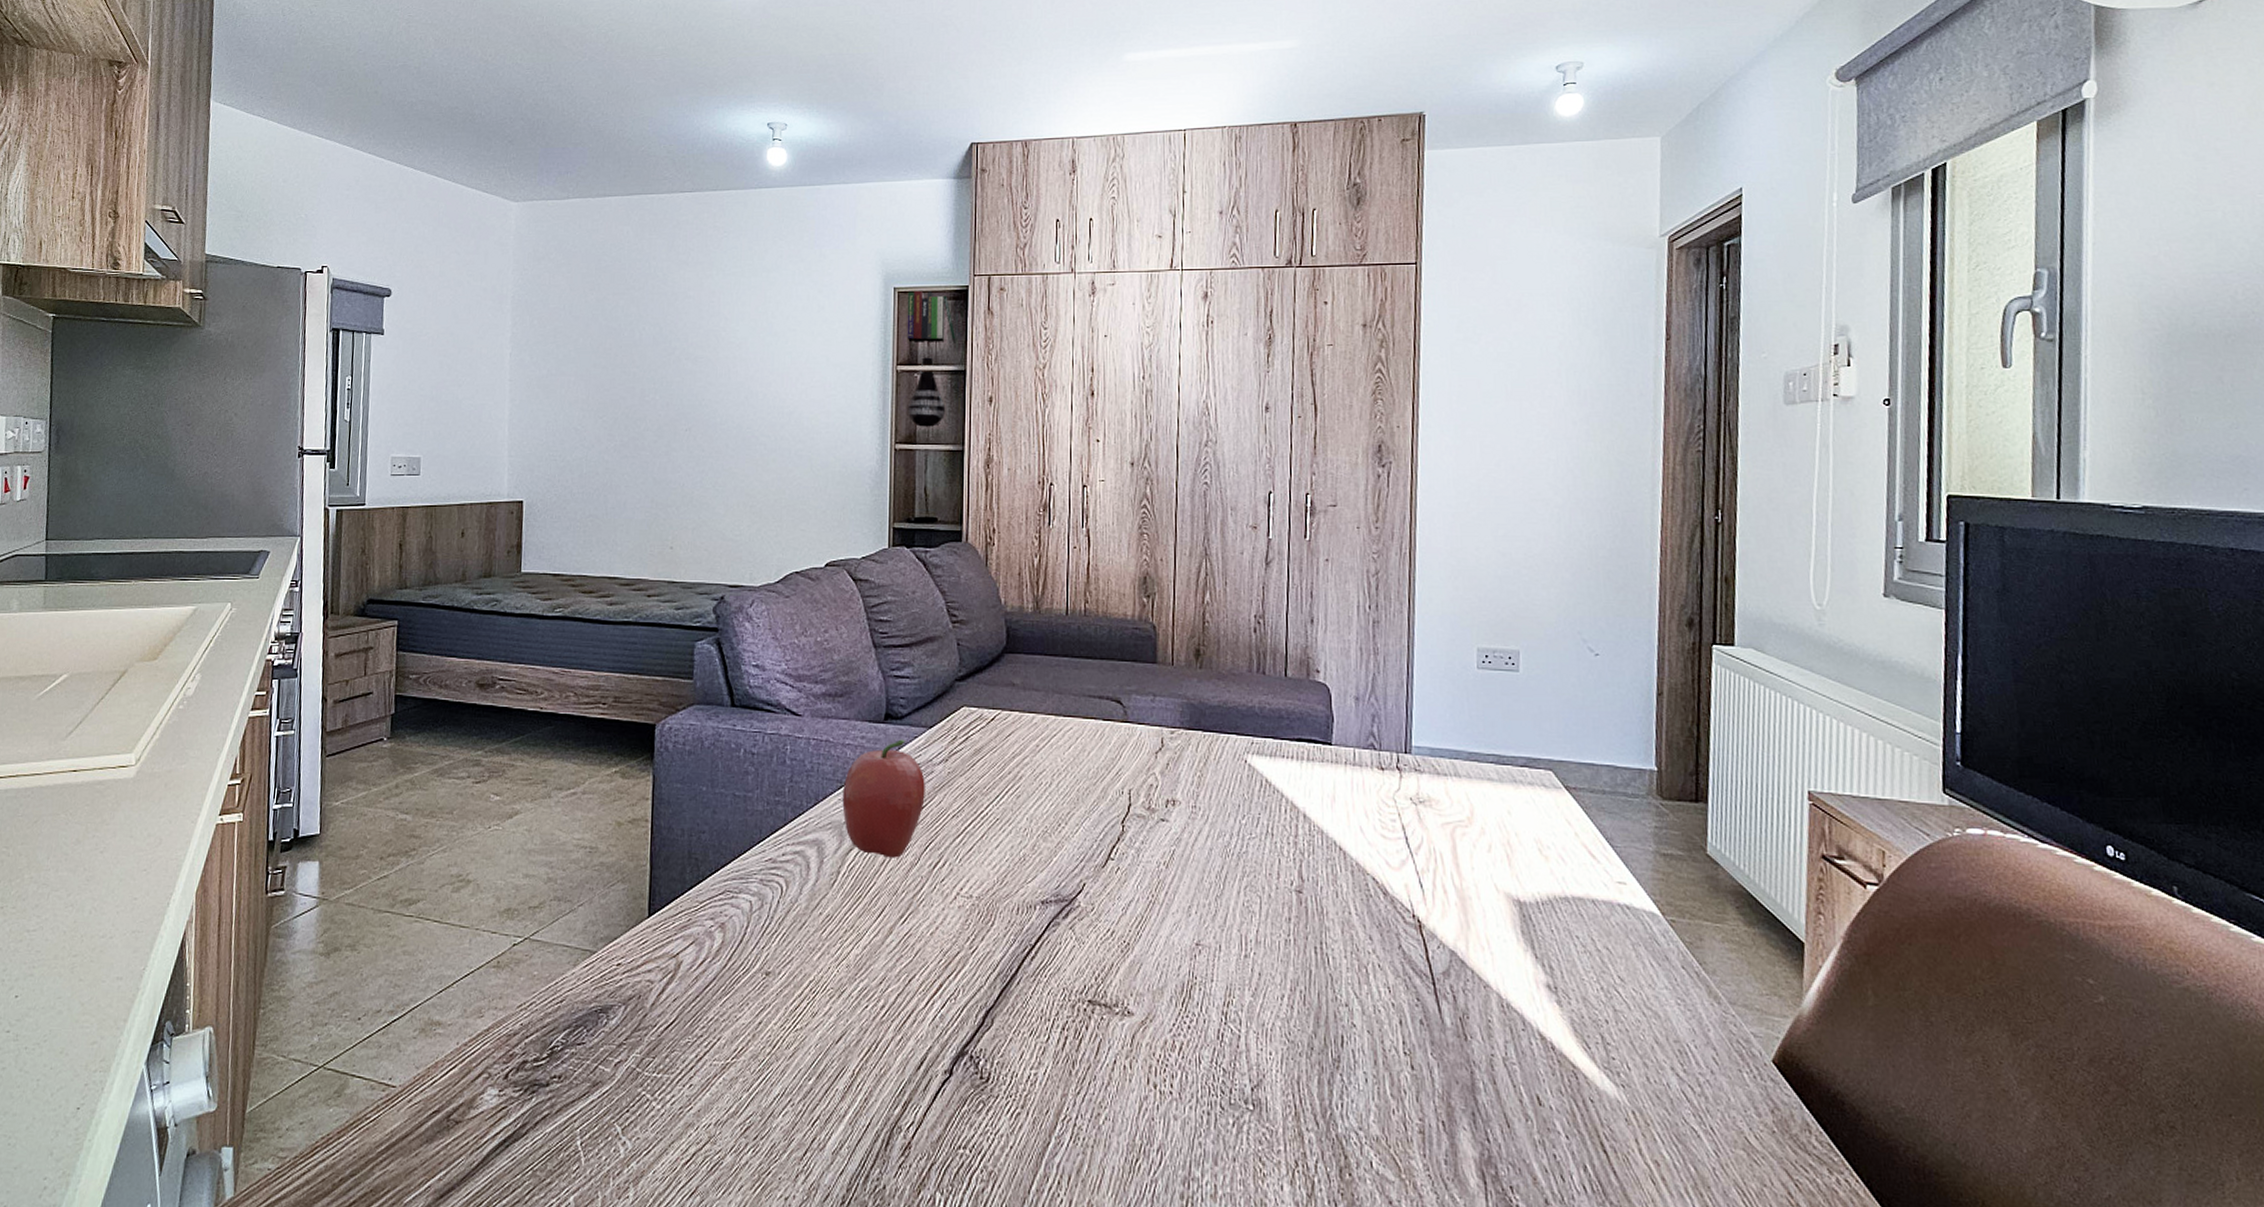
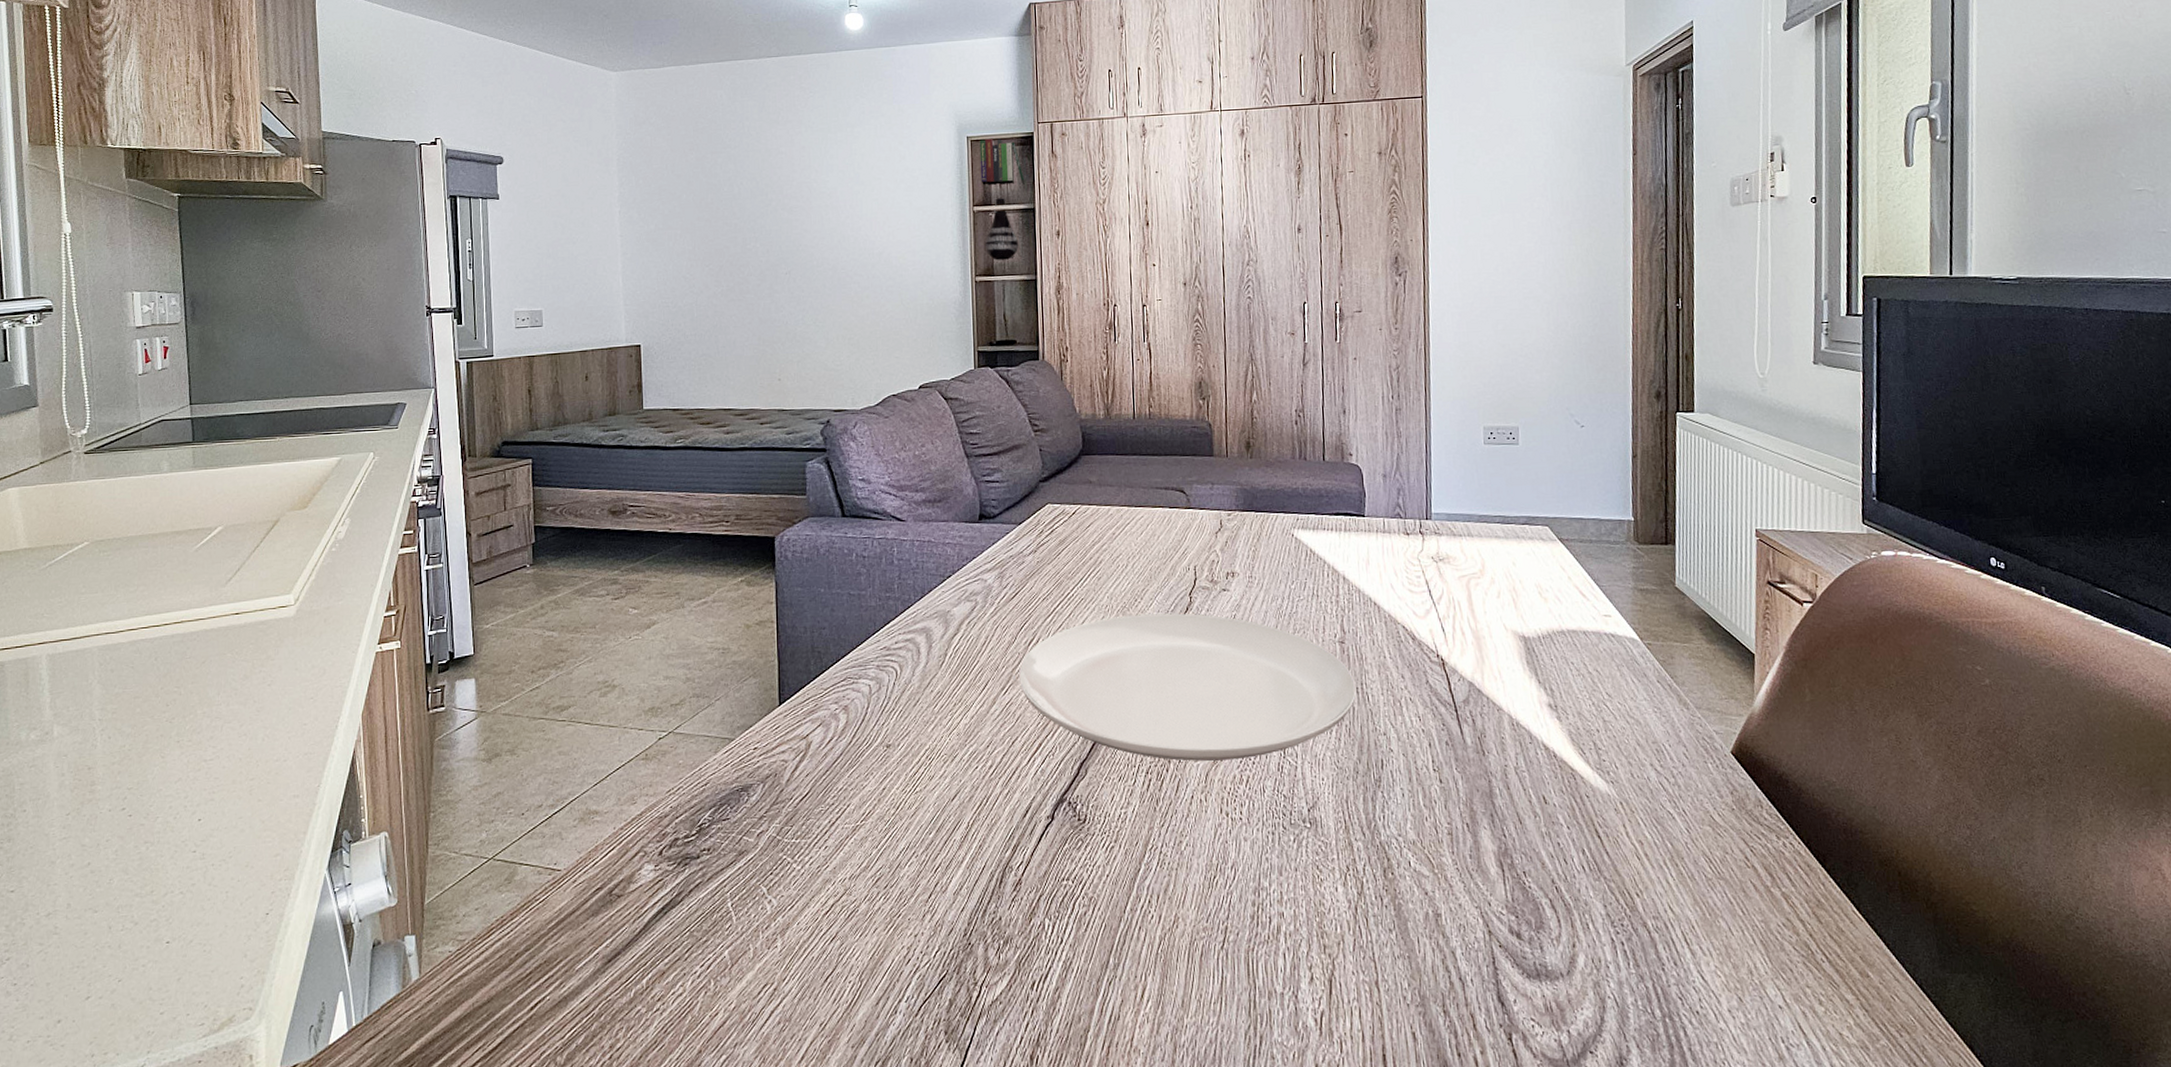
fruit: present [842,739,925,858] -> none [945,535,1018,639]
plate: none [919,841,1315,1022] -> present [1018,613,1357,761]

